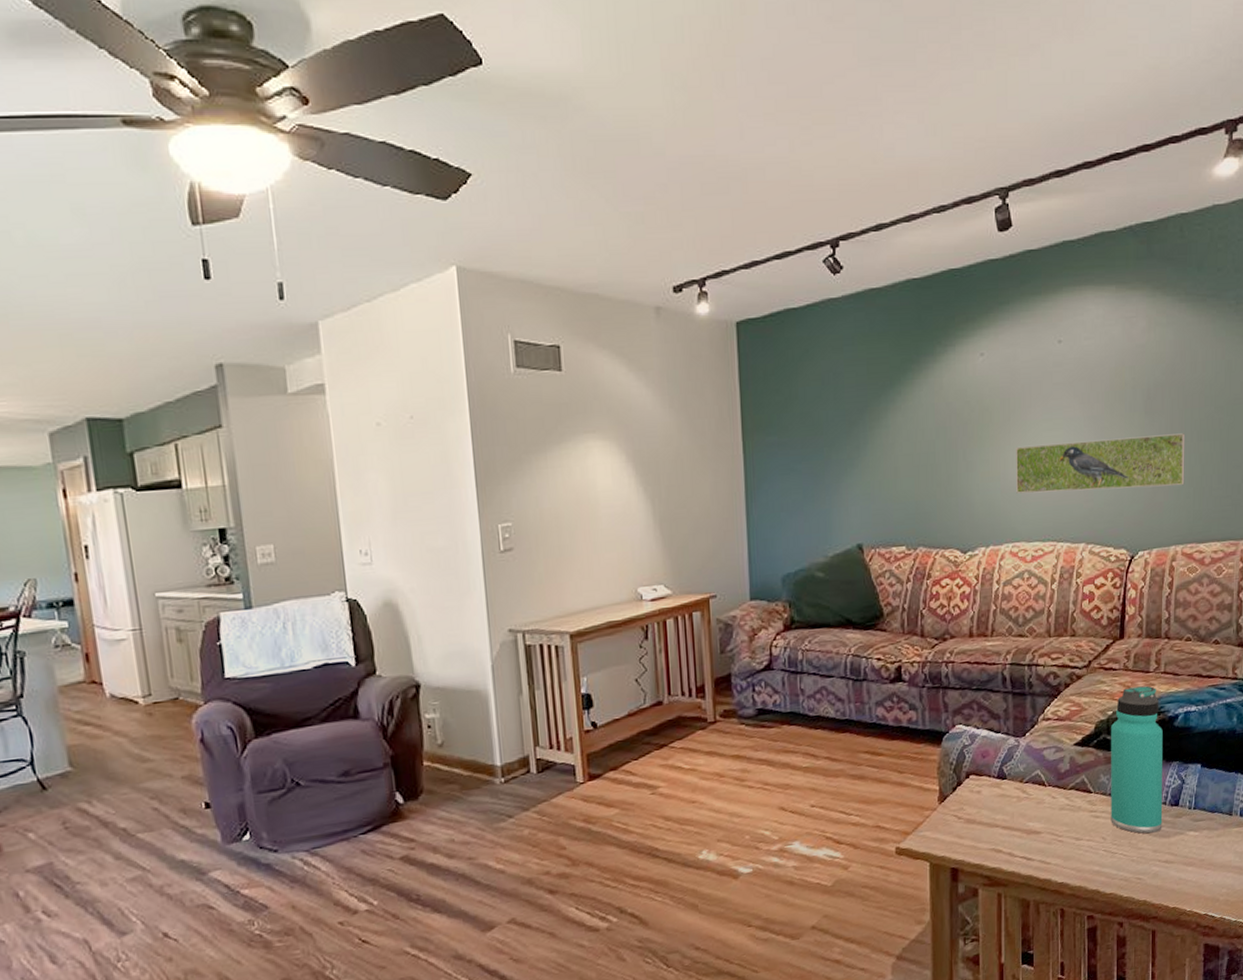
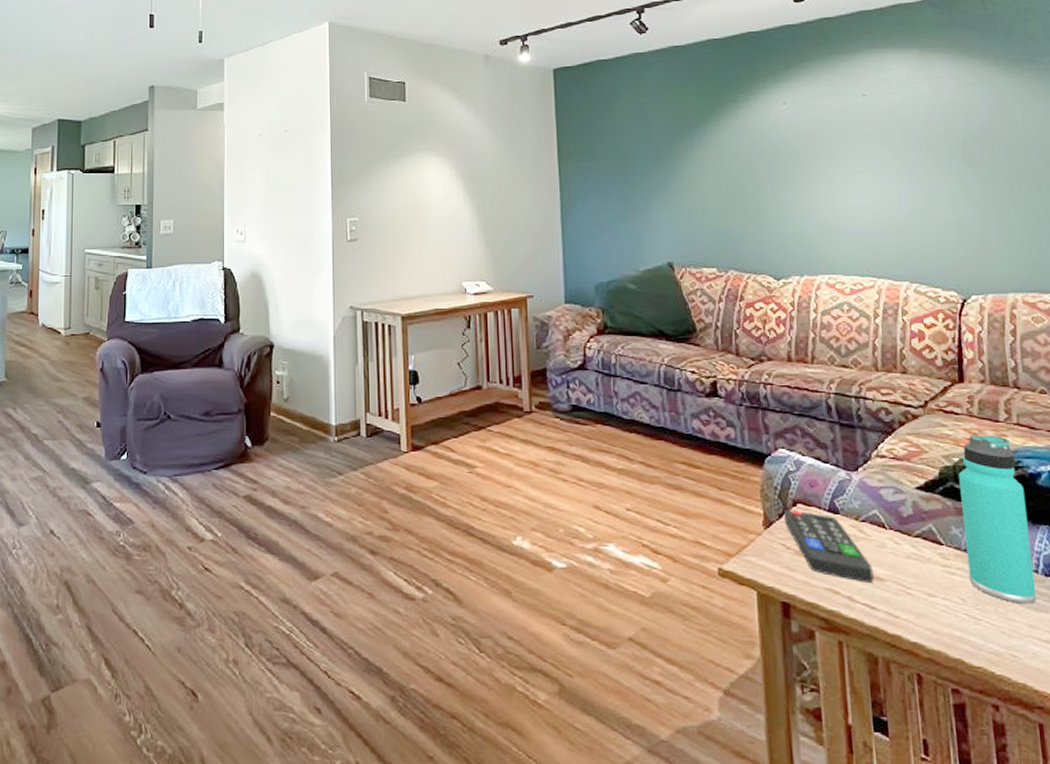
remote control: none [958,781,1032,838] -> present [784,509,874,583]
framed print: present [1016,433,1186,494] -> none [826,184,1017,235]

